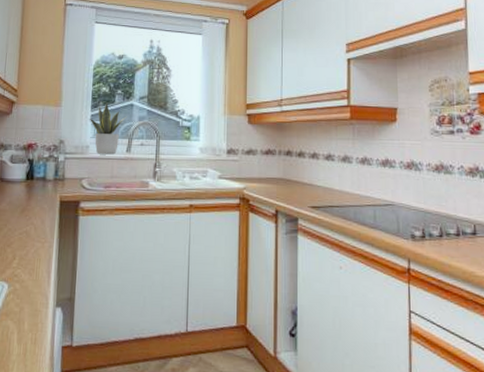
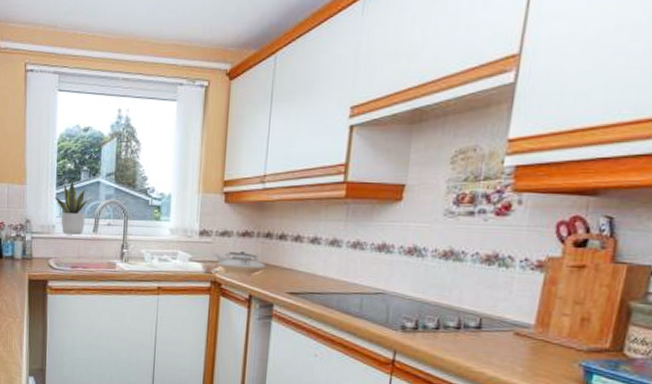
teapot: none [229,168,288,192] -> present [200,251,265,276]

